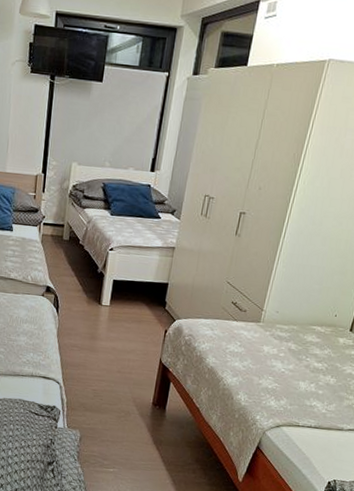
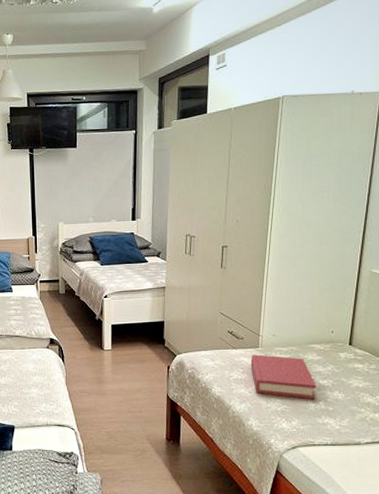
hardback book: none [248,329,311,381] -> present [250,354,317,400]

